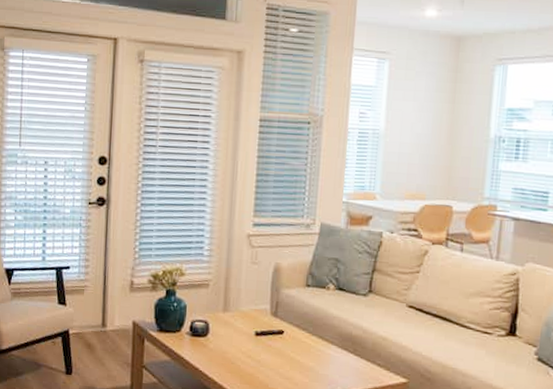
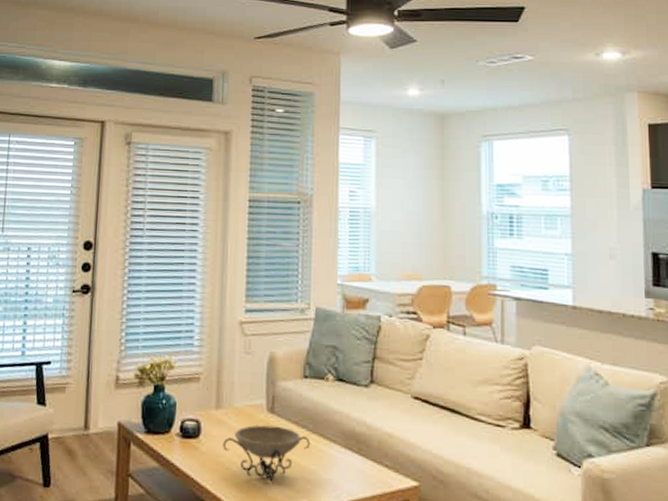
decorative bowl: none [229,326,310,376] -> present [223,425,311,482]

